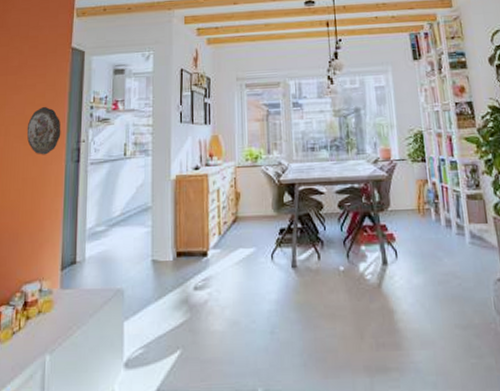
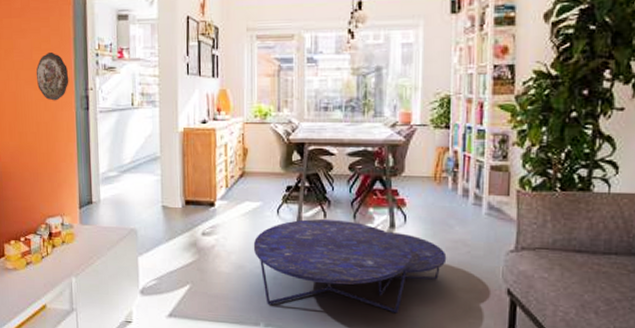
nesting table: none [248,261,441,366] -> present [253,219,447,314]

